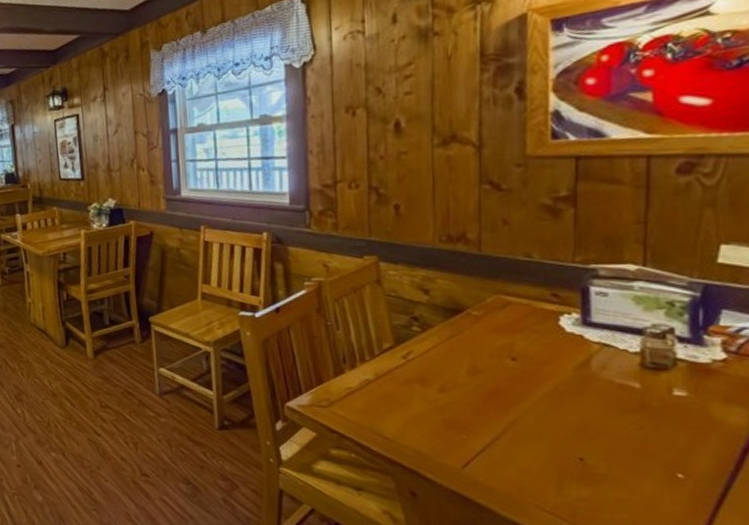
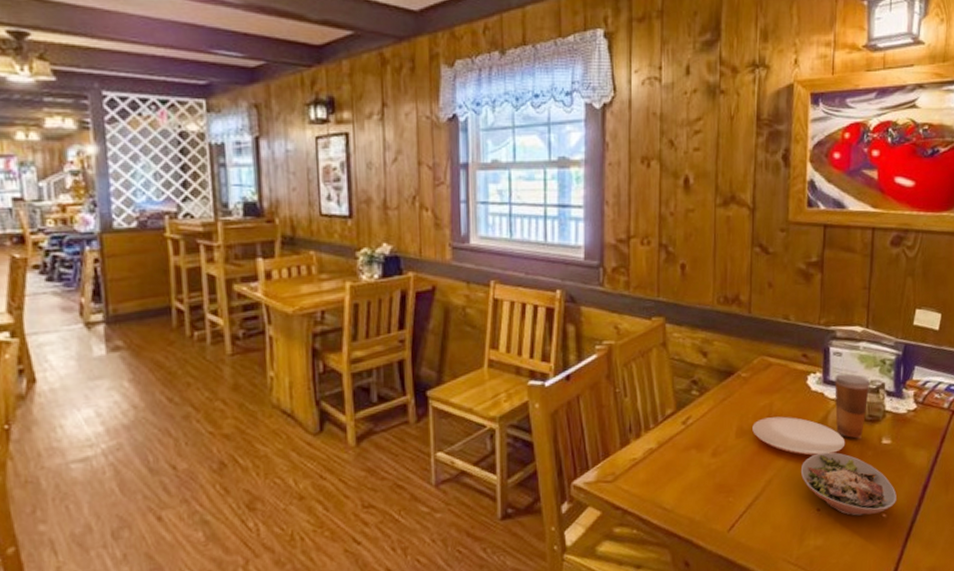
plate: none [488,357,617,401] -> present [752,416,846,456]
salad: none [554,399,699,472] -> present [800,452,897,516]
beverage cup: none [599,315,650,386] -> present [835,373,869,438]

